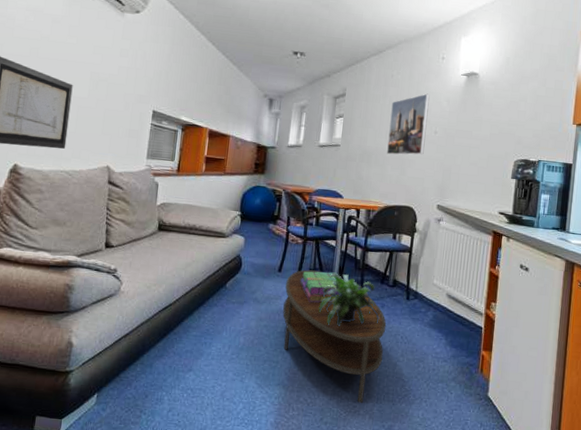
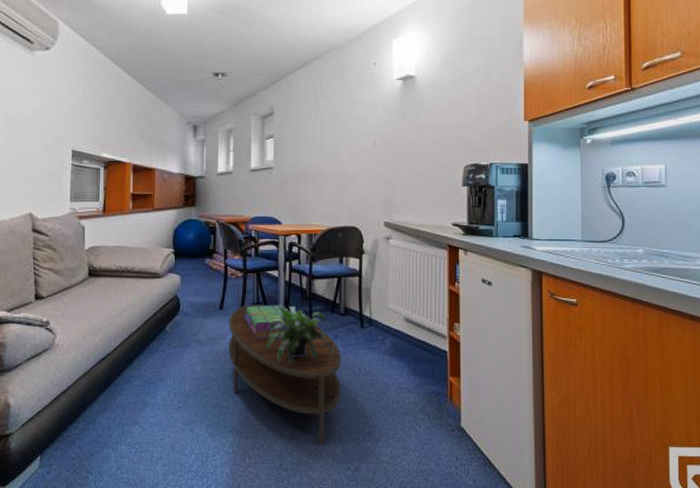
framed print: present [387,93,430,155] -> none [324,103,364,173]

